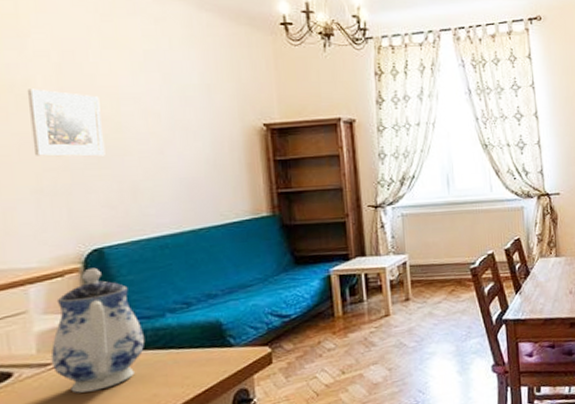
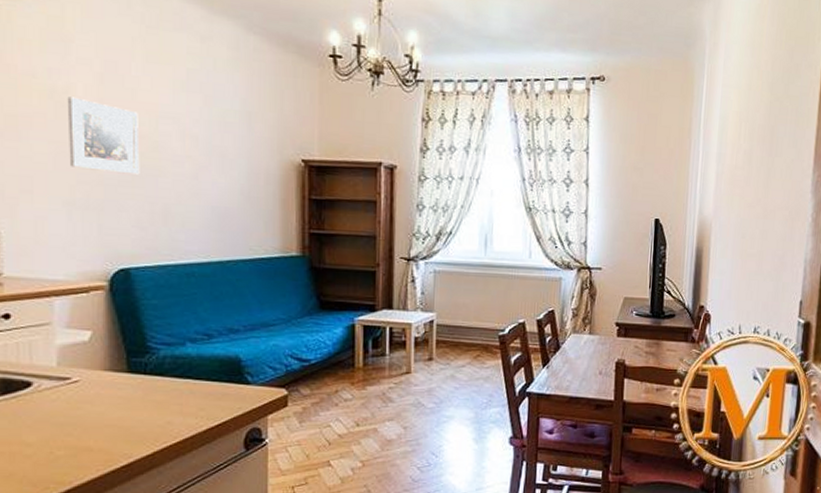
teapot: present [50,267,145,393] -> none [70,287,164,411]

